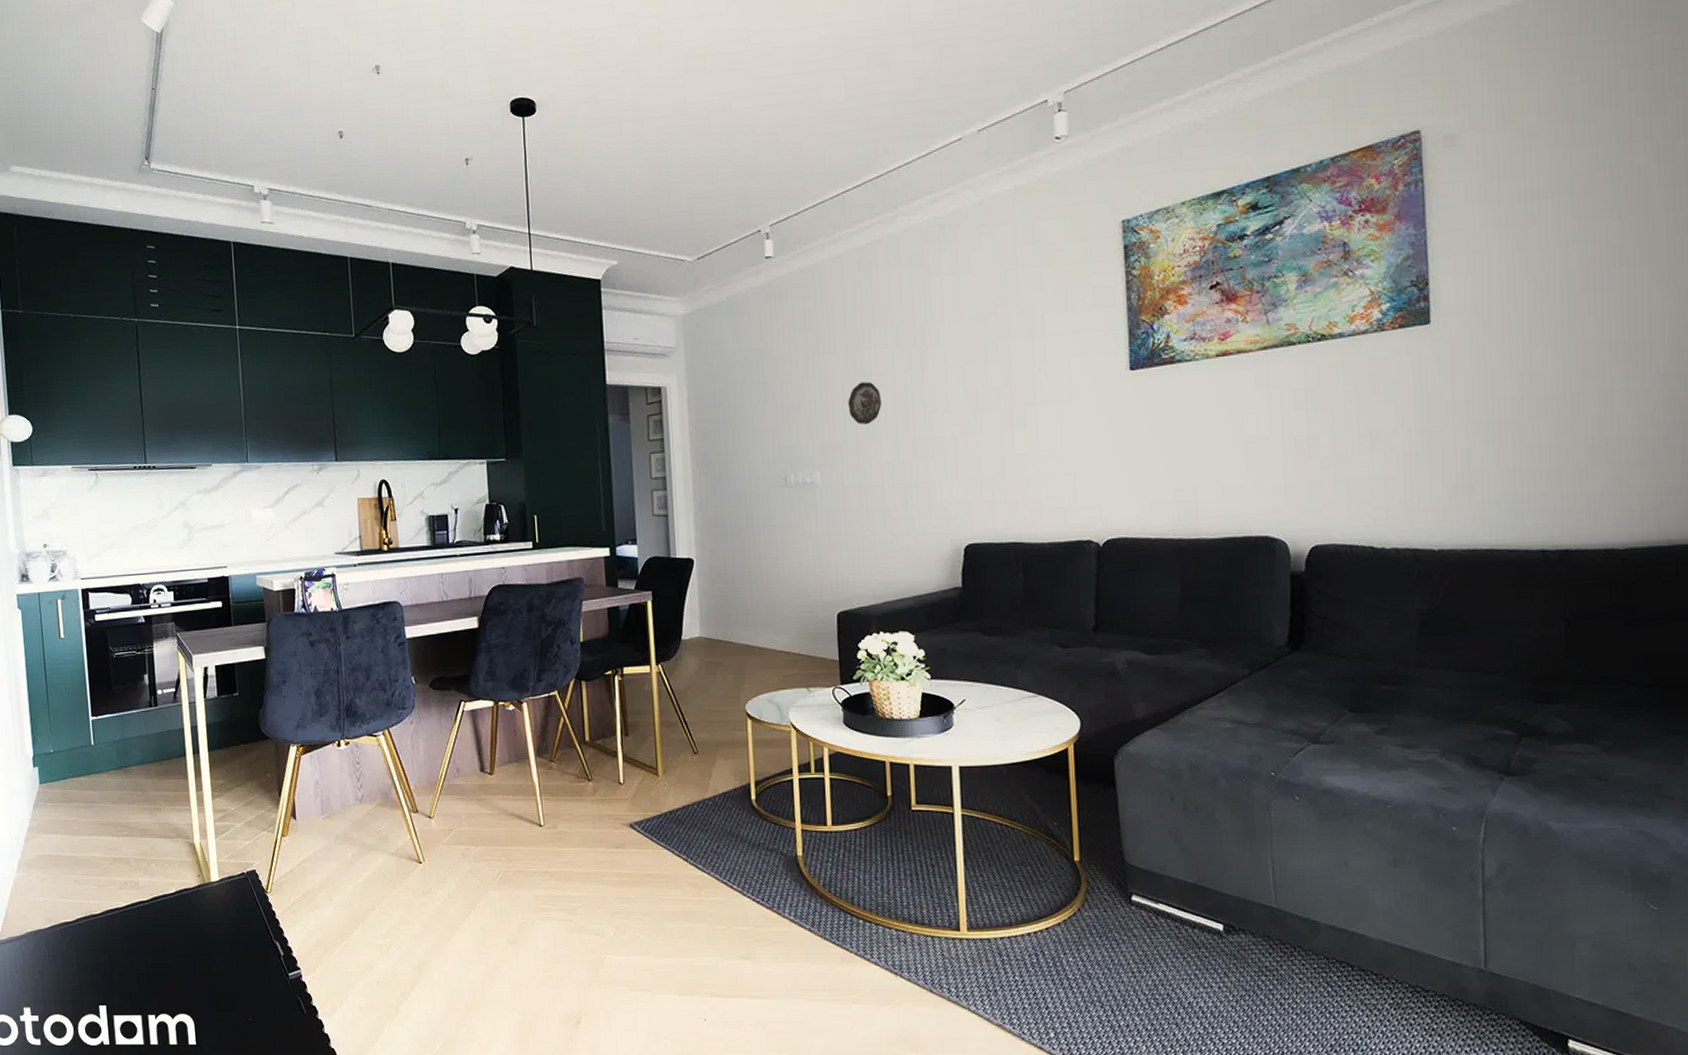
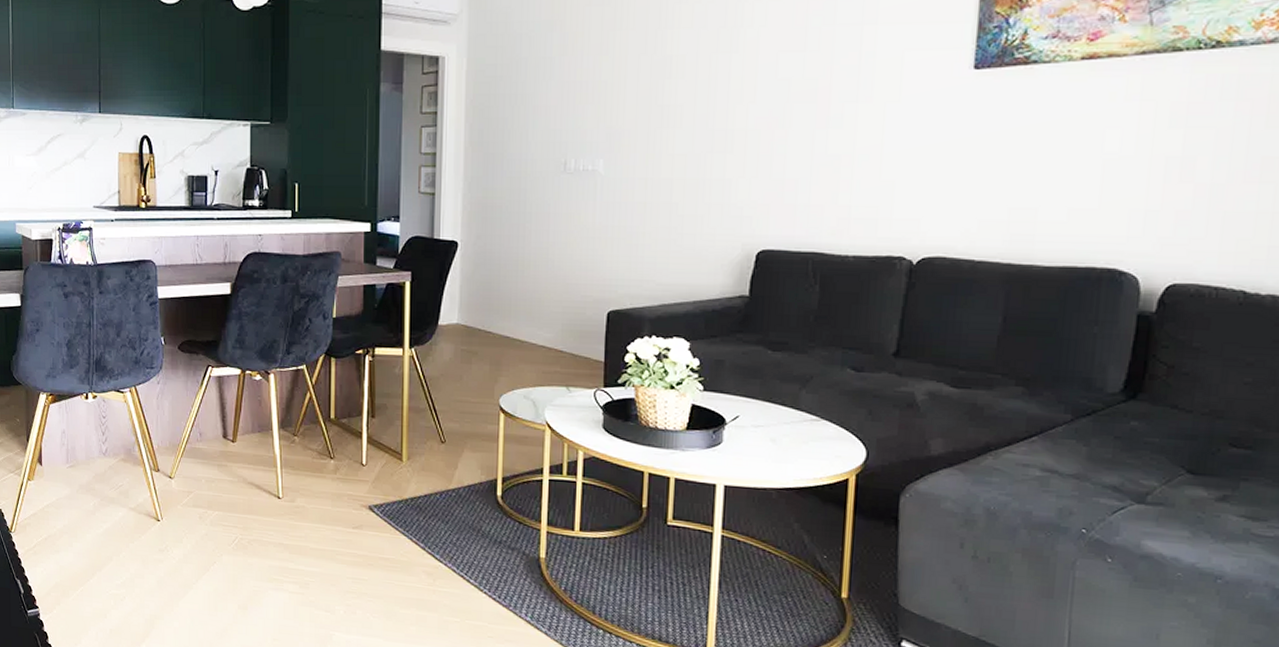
decorative plate: present [848,381,881,424] -> none [642,64,680,111]

